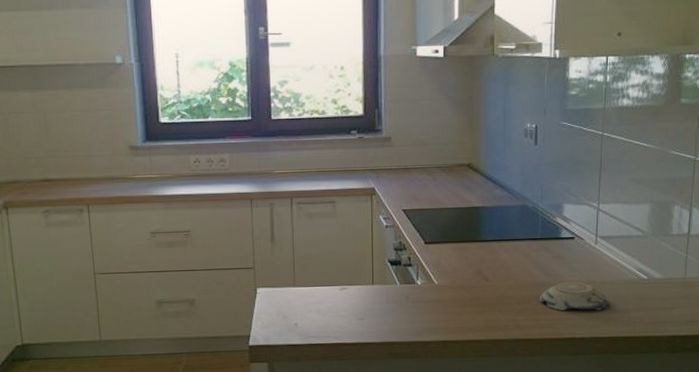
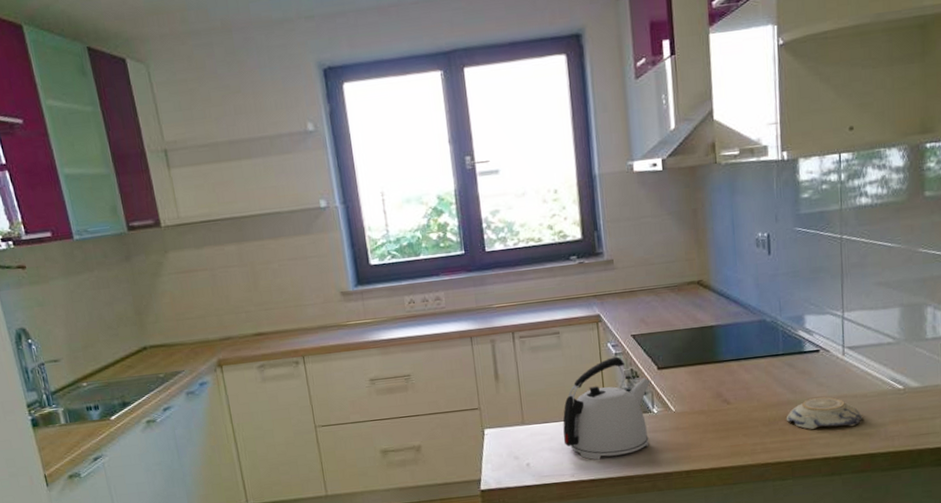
kettle: none [331,229,417,325] -> present [562,356,651,460]

